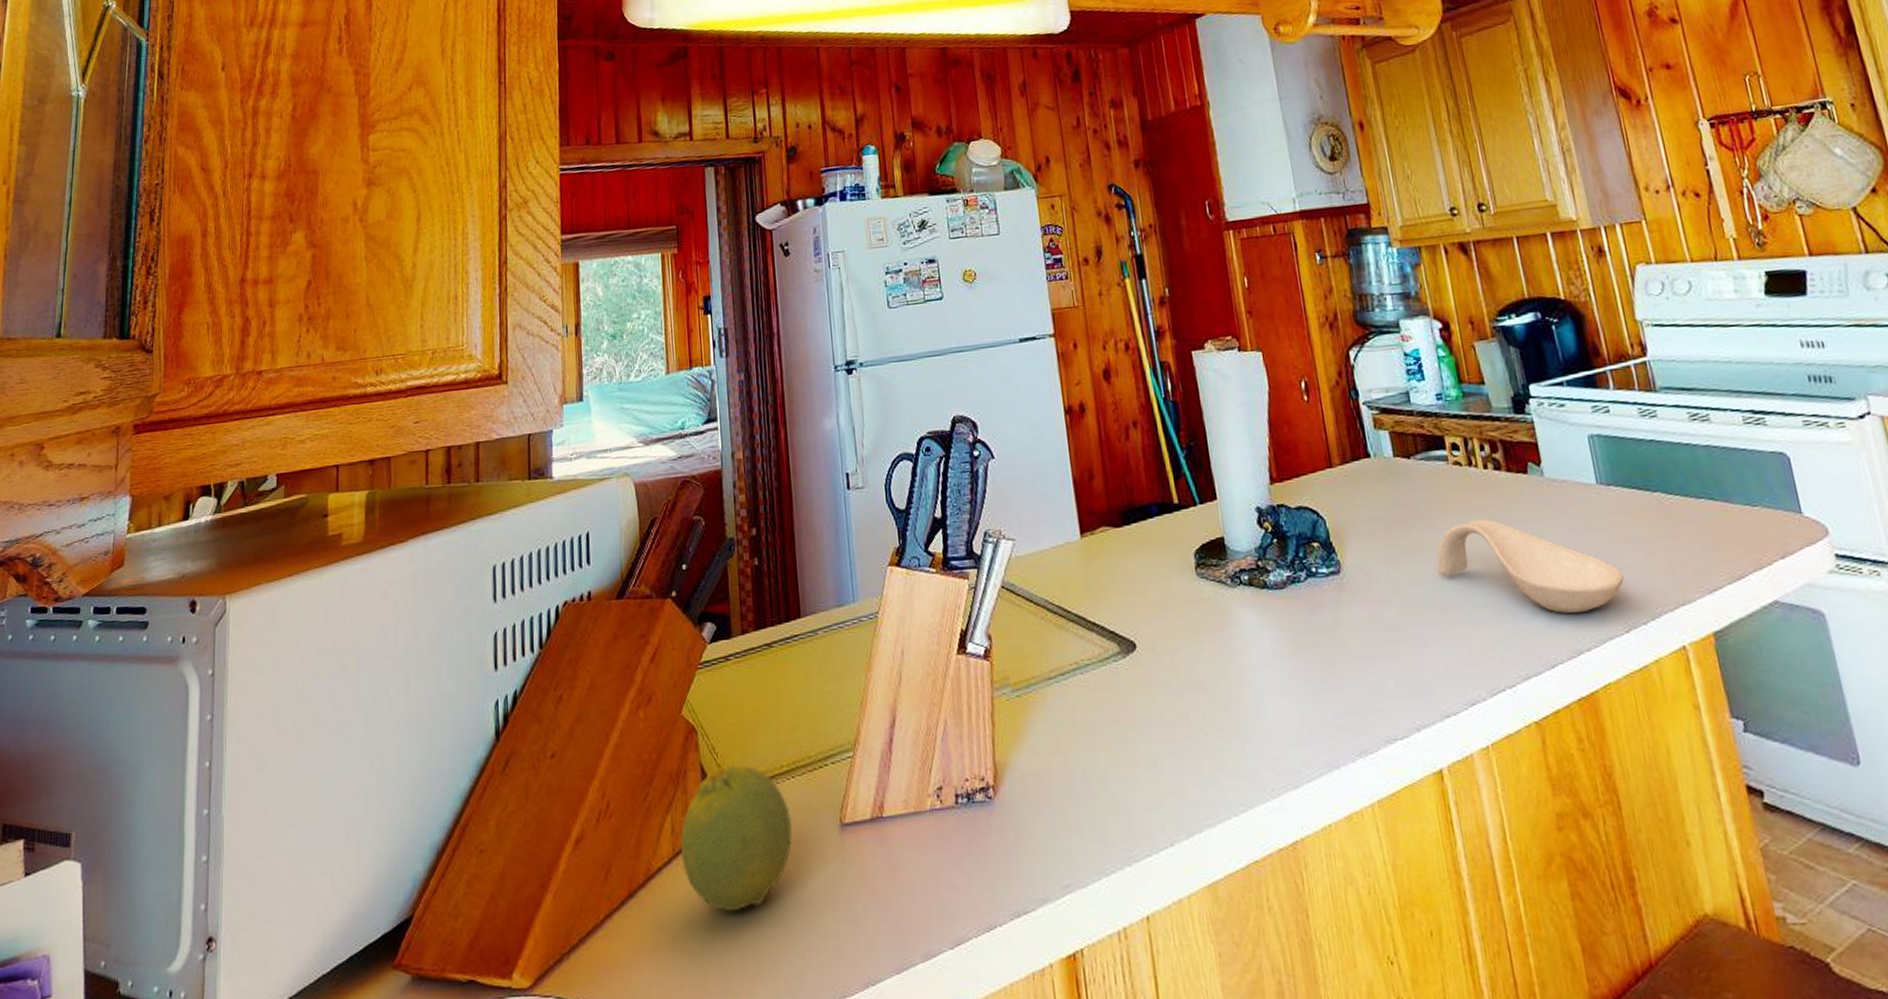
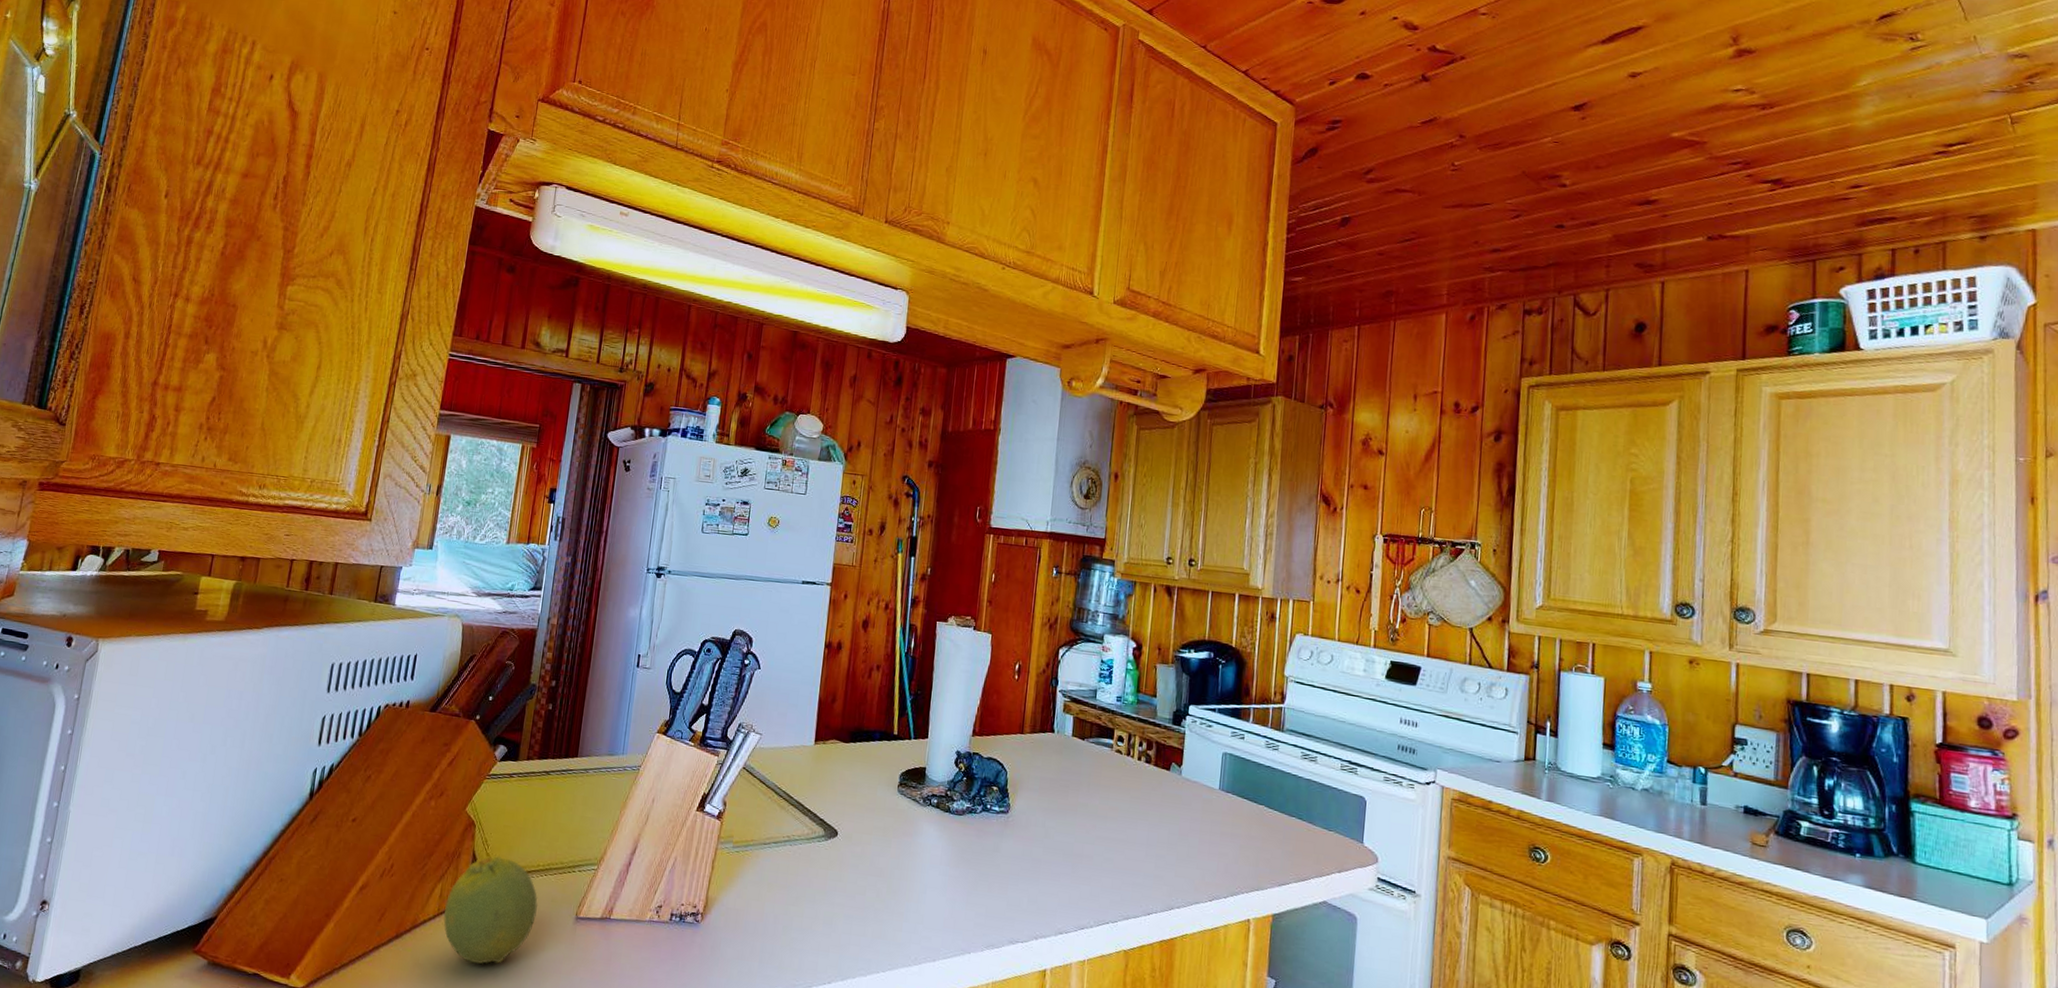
spoon rest: present [1436,519,1624,614] -> none [1082,796,1219,880]

